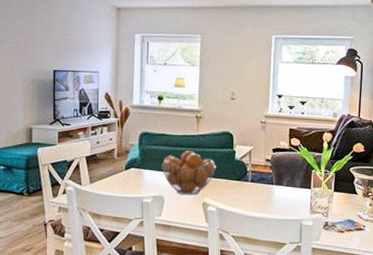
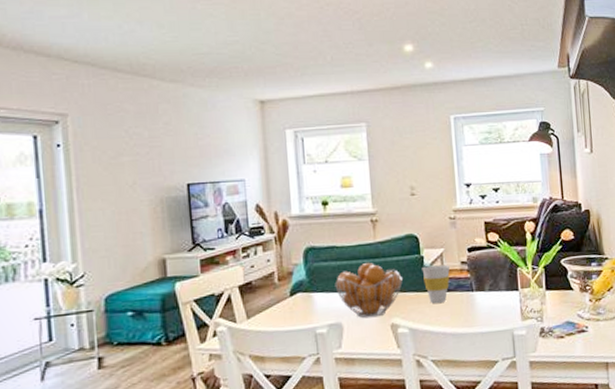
cup: none [233,159,256,190] -> present [422,264,450,303]

